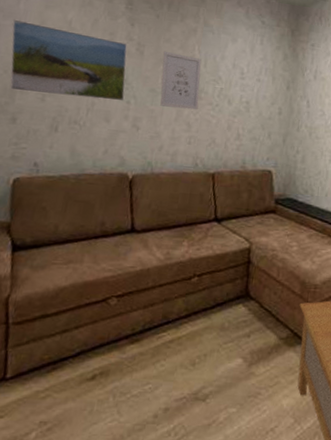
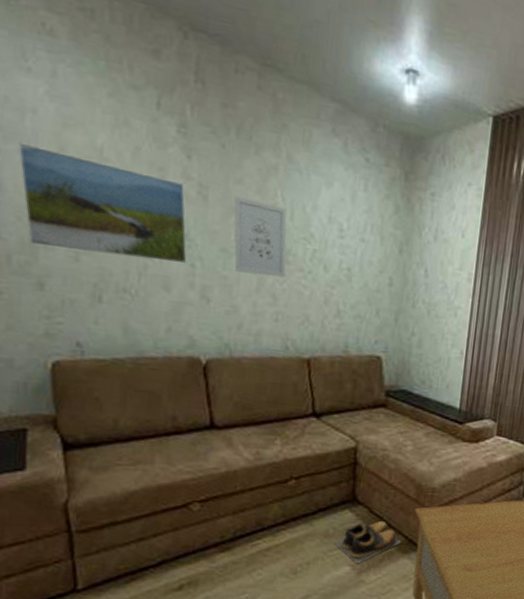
shoes: none [229,315,288,357] -> present [334,521,401,564]

